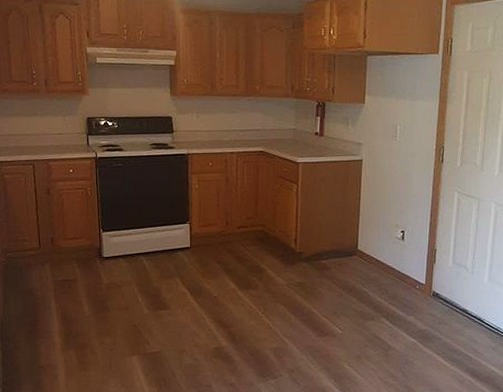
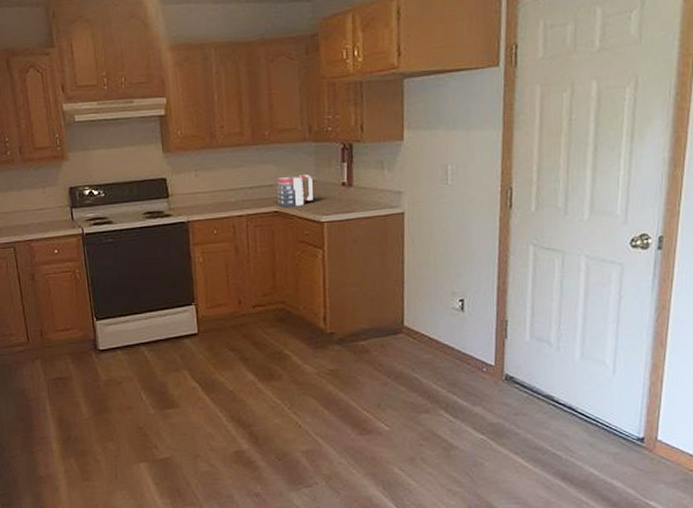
mug: none [263,123,292,149] -> present [277,174,313,207]

